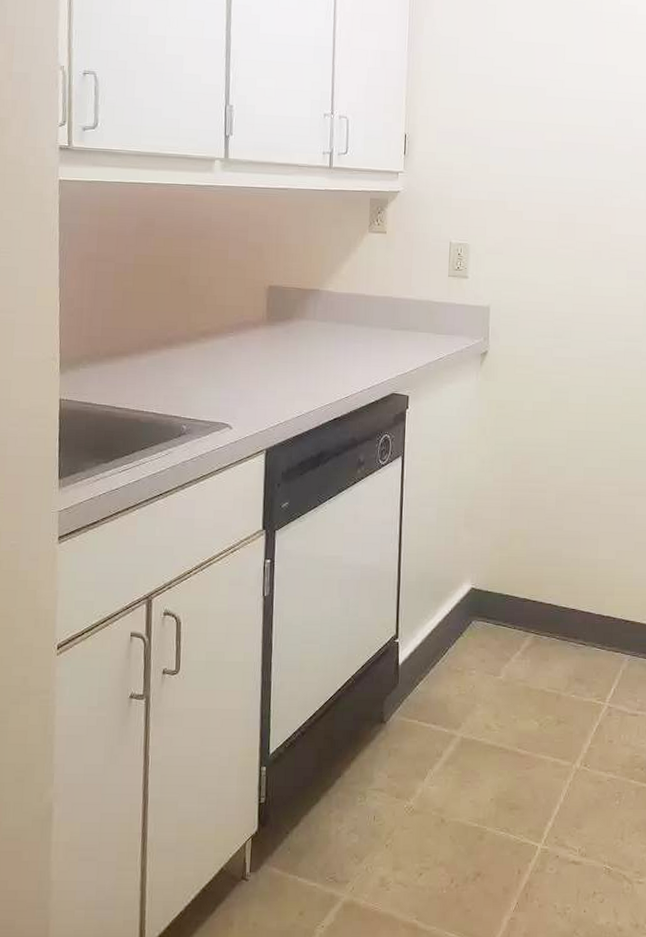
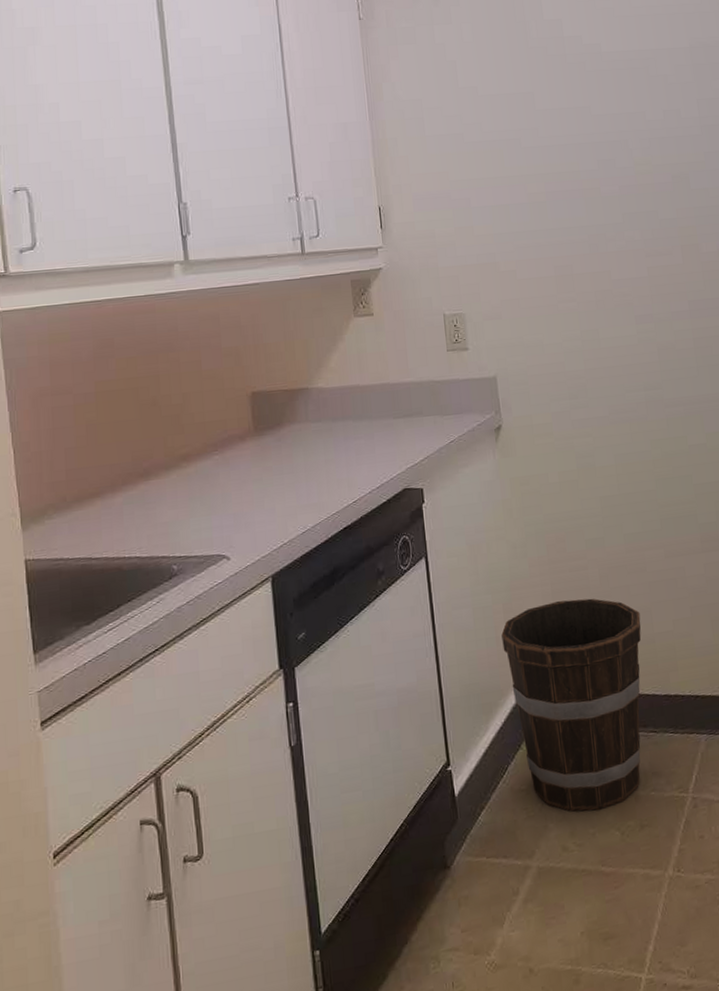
bucket: none [459,515,587,700] -> present [501,598,642,812]

